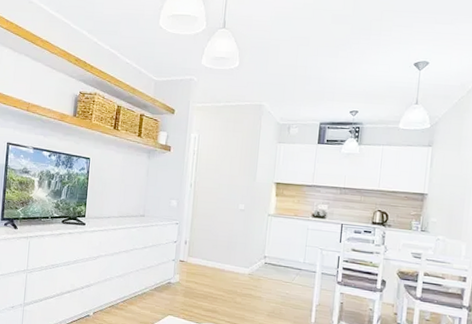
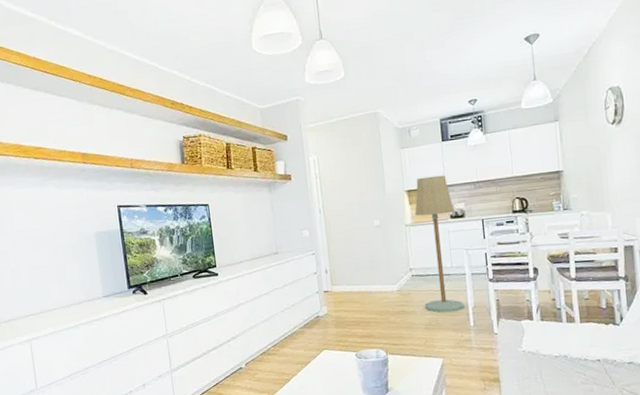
floor lamp: none [271,173,318,306] -> present [415,175,465,313]

